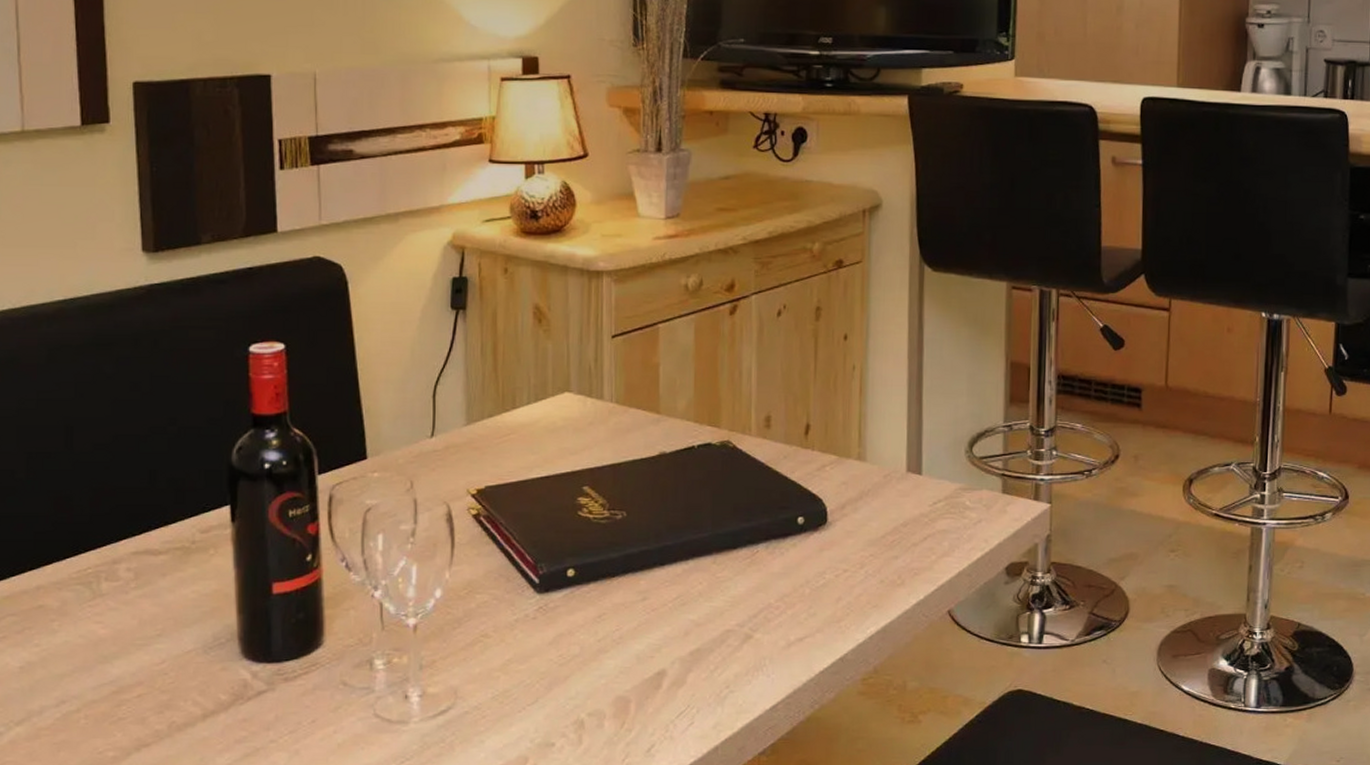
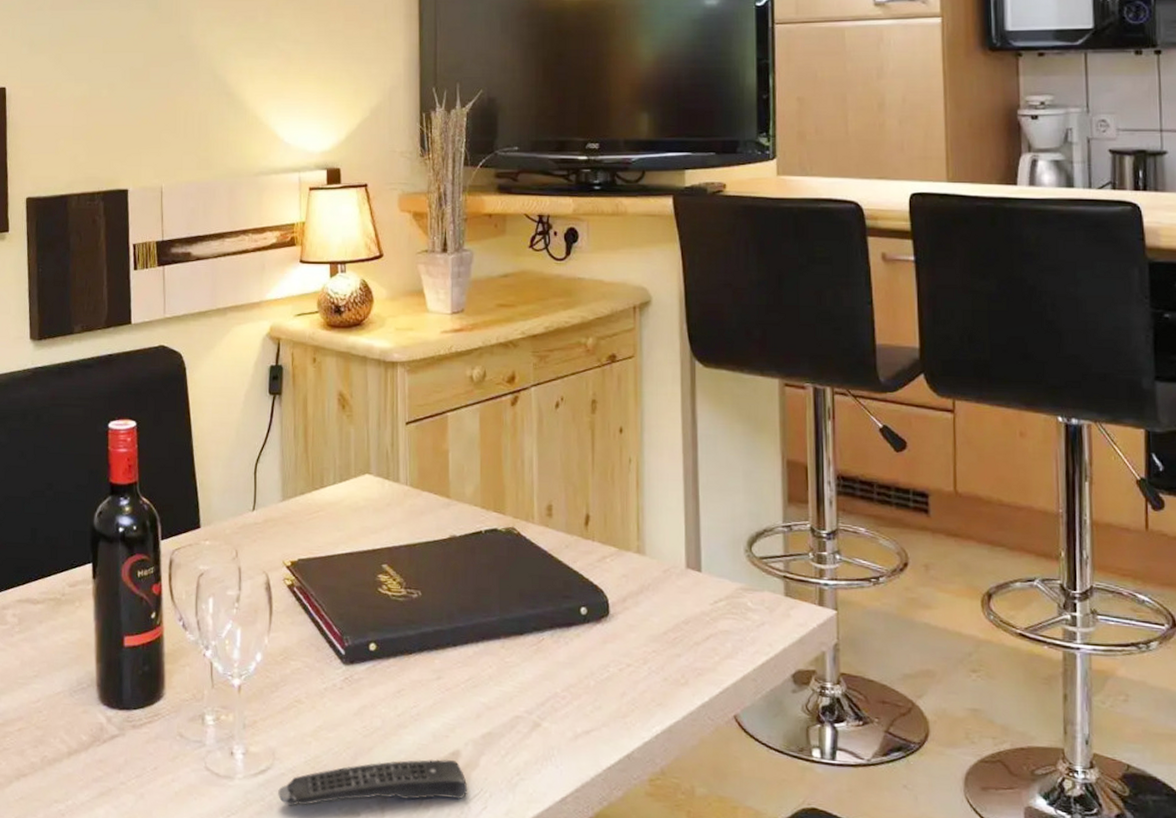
remote control: none [461,680,674,744] -> present [278,759,468,806]

